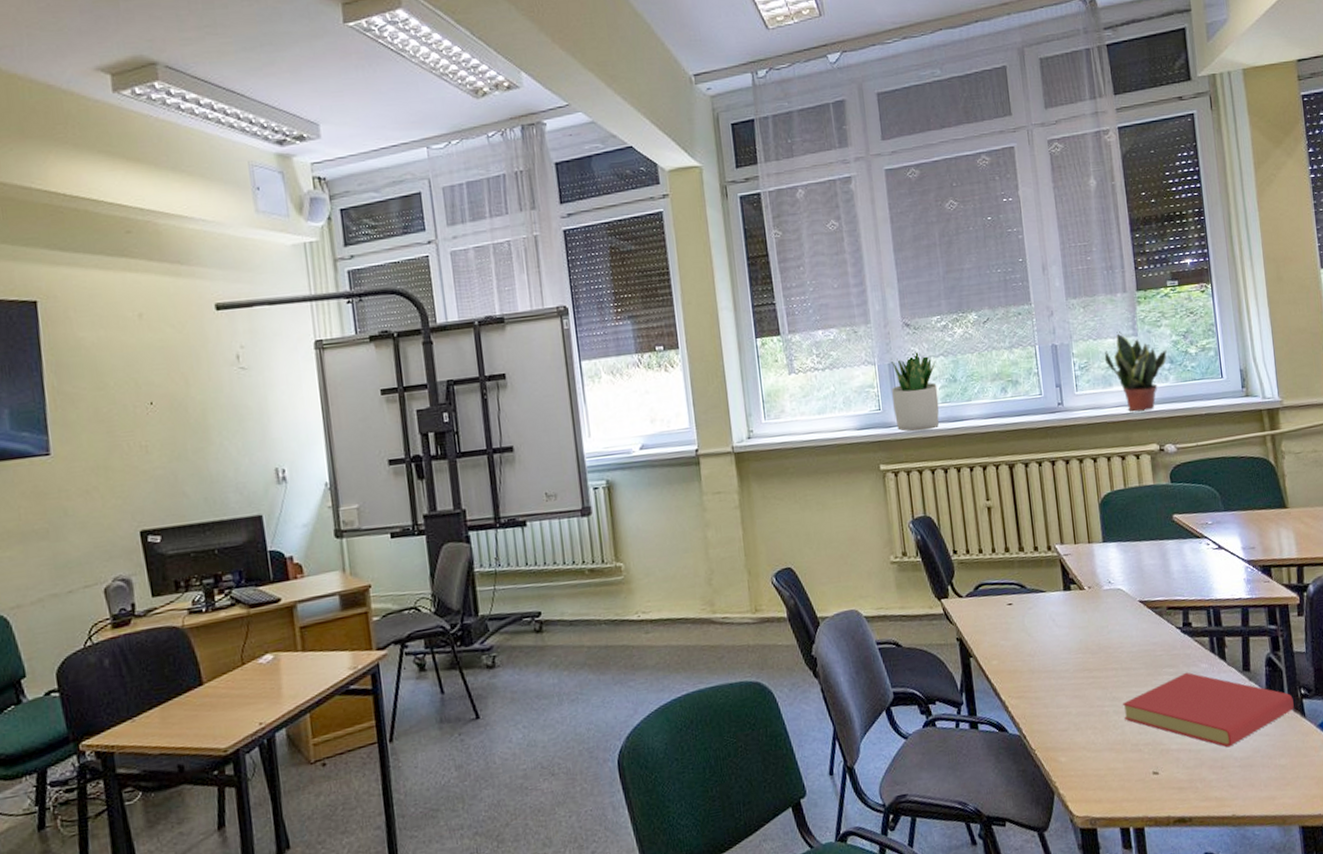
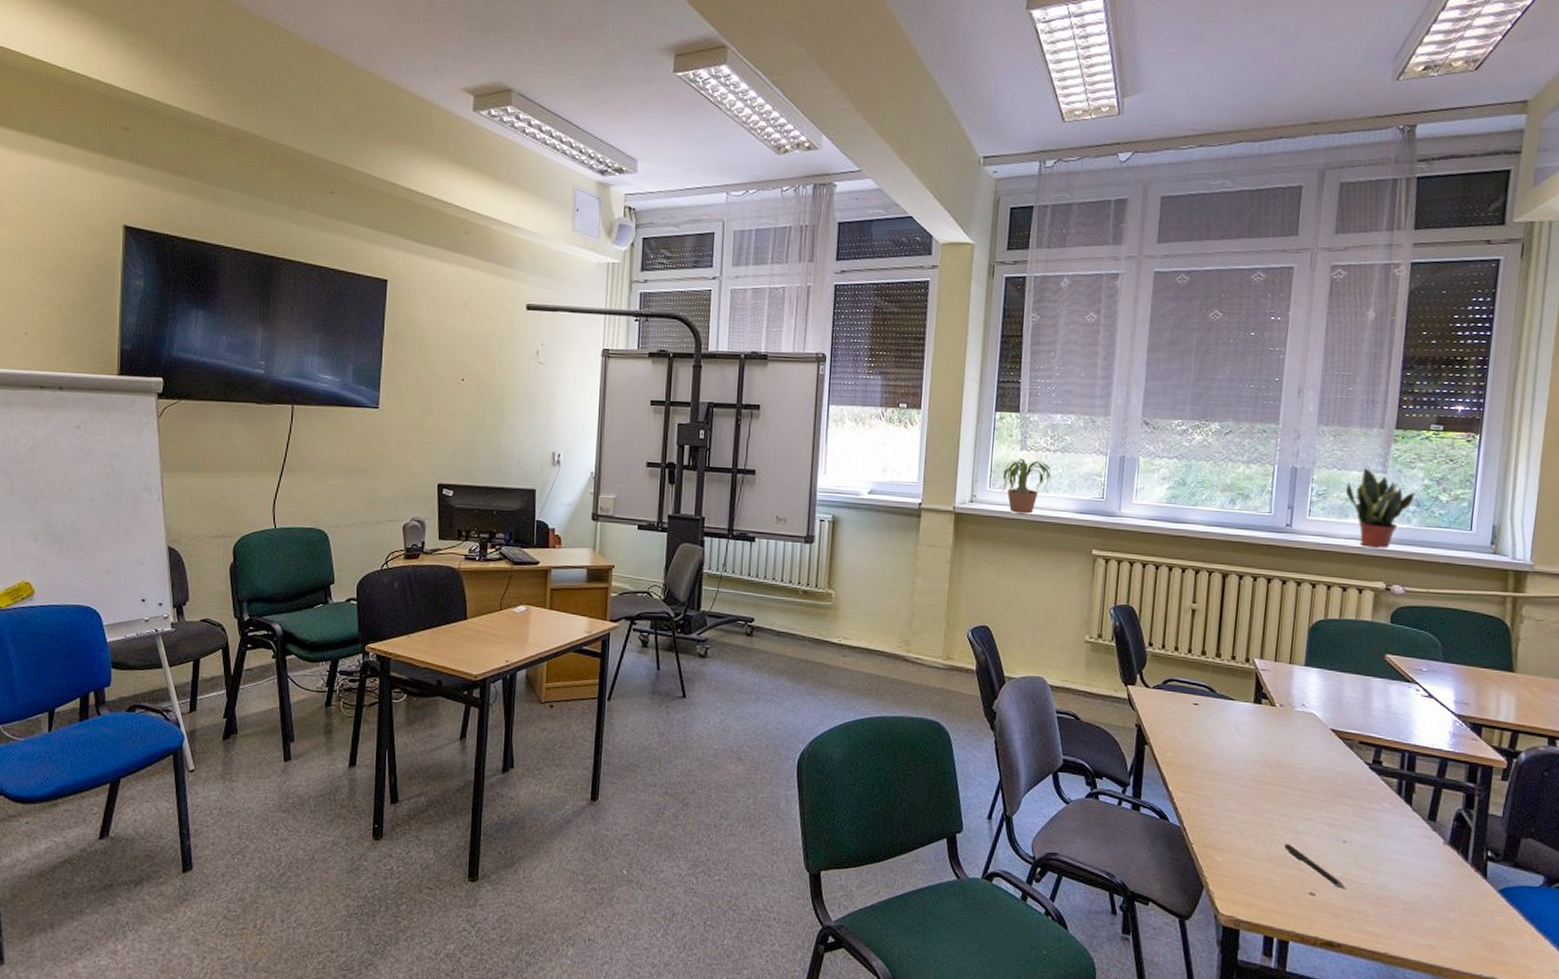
potted plant: none [775,382,827,442] -> present [1000,458,1052,514]
planter: present [890,350,940,432] -> none [1116,449,1168,526]
pen: none [1120,727,1186,762] -> present [1284,843,1347,891]
book: present [1123,672,1294,748] -> none [1291,807,1477,888]

